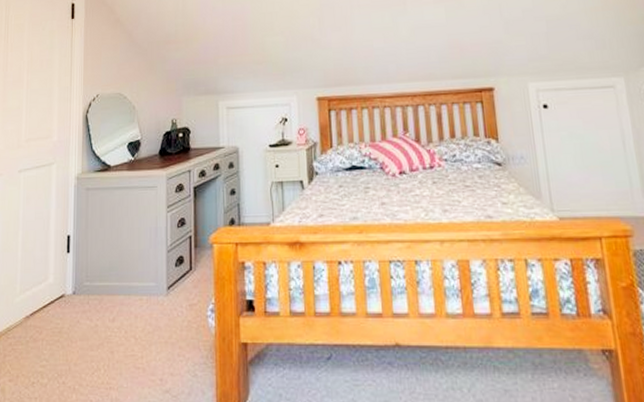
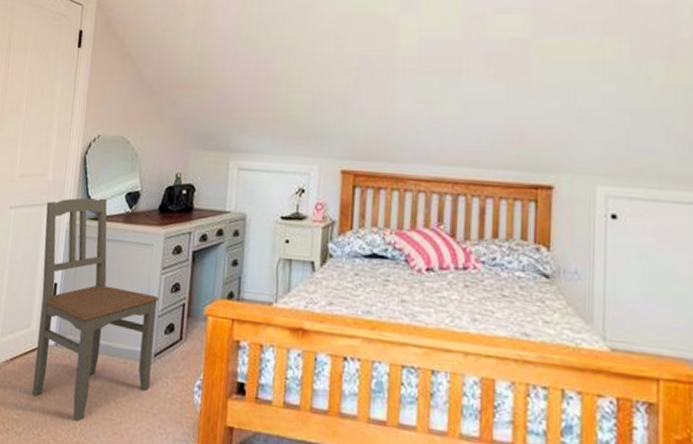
dining chair: none [54,150,166,363] -> present [32,197,158,422]

